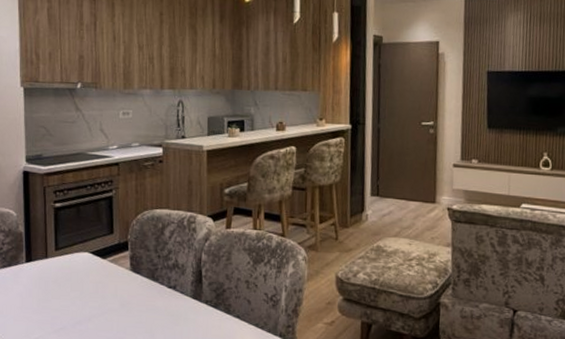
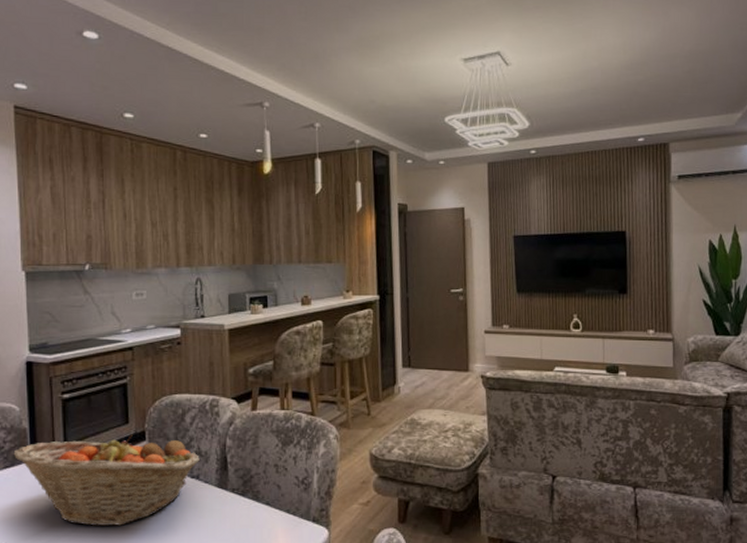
fruit basket: none [10,243,177,327] -> present [13,434,200,526]

